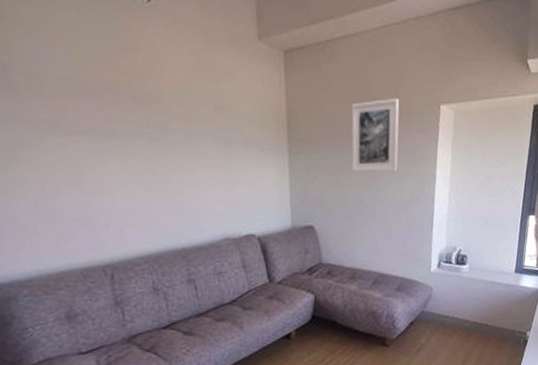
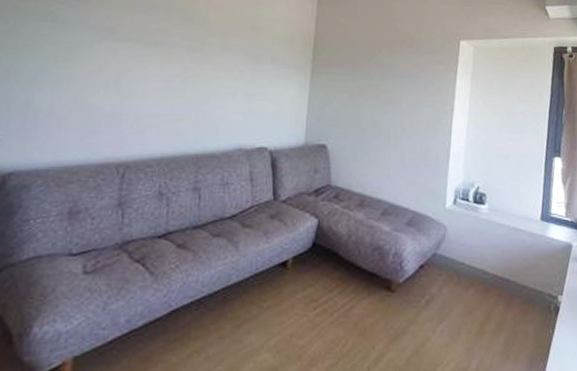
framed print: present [351,99,400,173] -> none [370,31,421,99]

